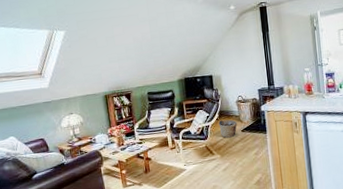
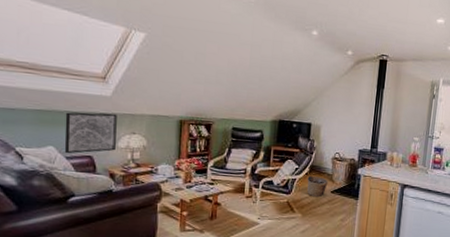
wall art: none [17,101,60,141] -> present [64,112,117,154]

